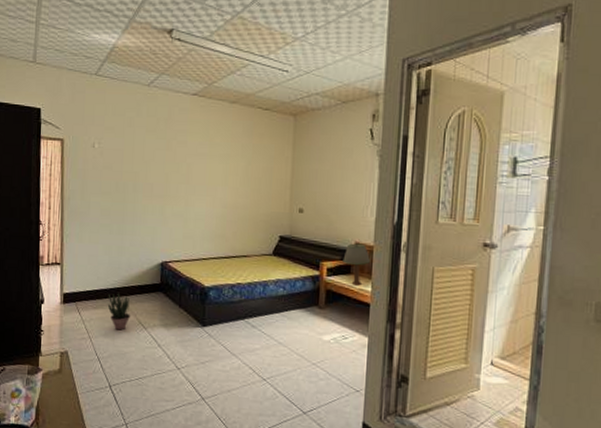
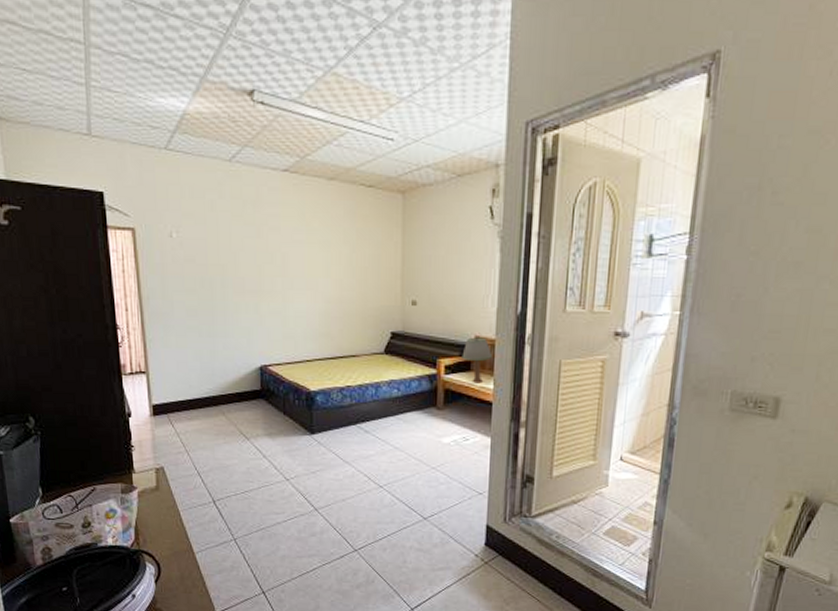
potted plant: present [107,293,130,331] -> none [203,402,230,442]

